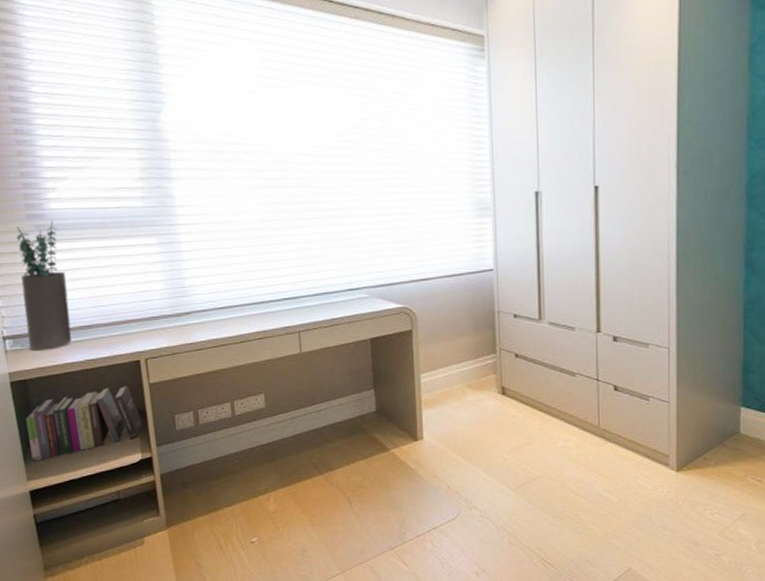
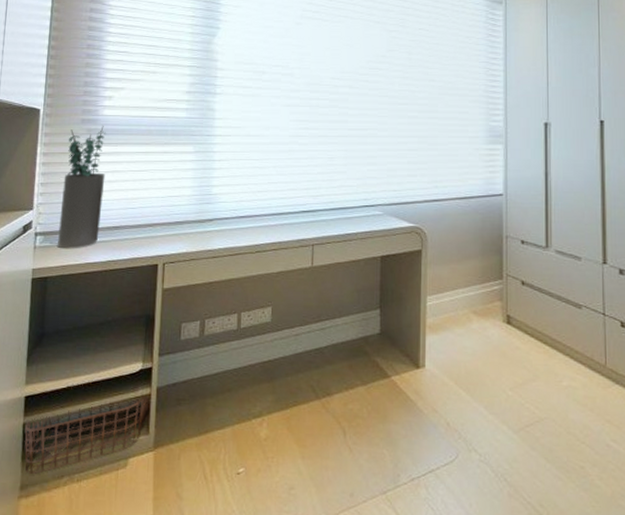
books: present [26,385,143,462] -> none [35,288,149,364]
basket: none [36,472,156,556] -> present [25,380,150,474]

